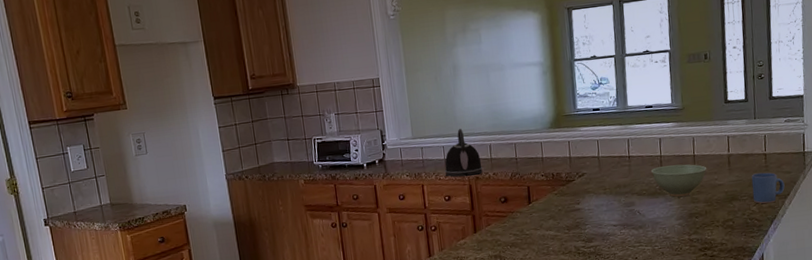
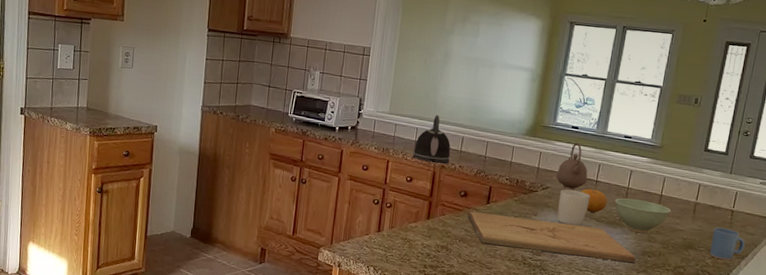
cutting board: none [512,201,685,243] -> present [467,211,637,264]
teapot: none [588,123,621,170] -> present [556,142,588,189]
mug: none [596,170,628,206] -> present [557,189,590,227]
fruit: none [616,165,644,188] -> present [580,188,608,213]

